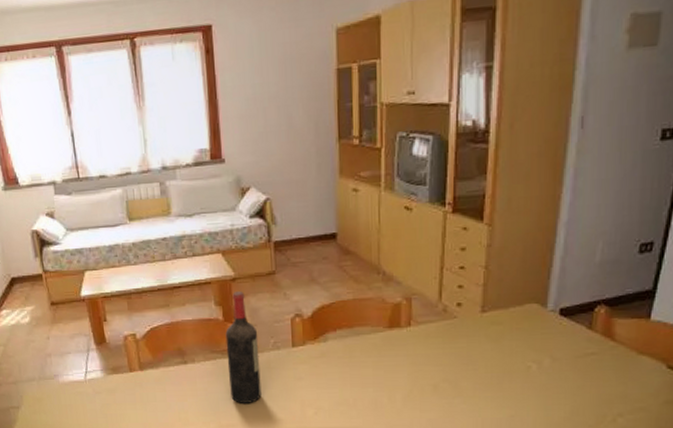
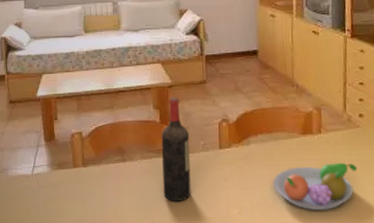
fruit bowl: none [354,357,451,408] -> present [273,162,357,210]

